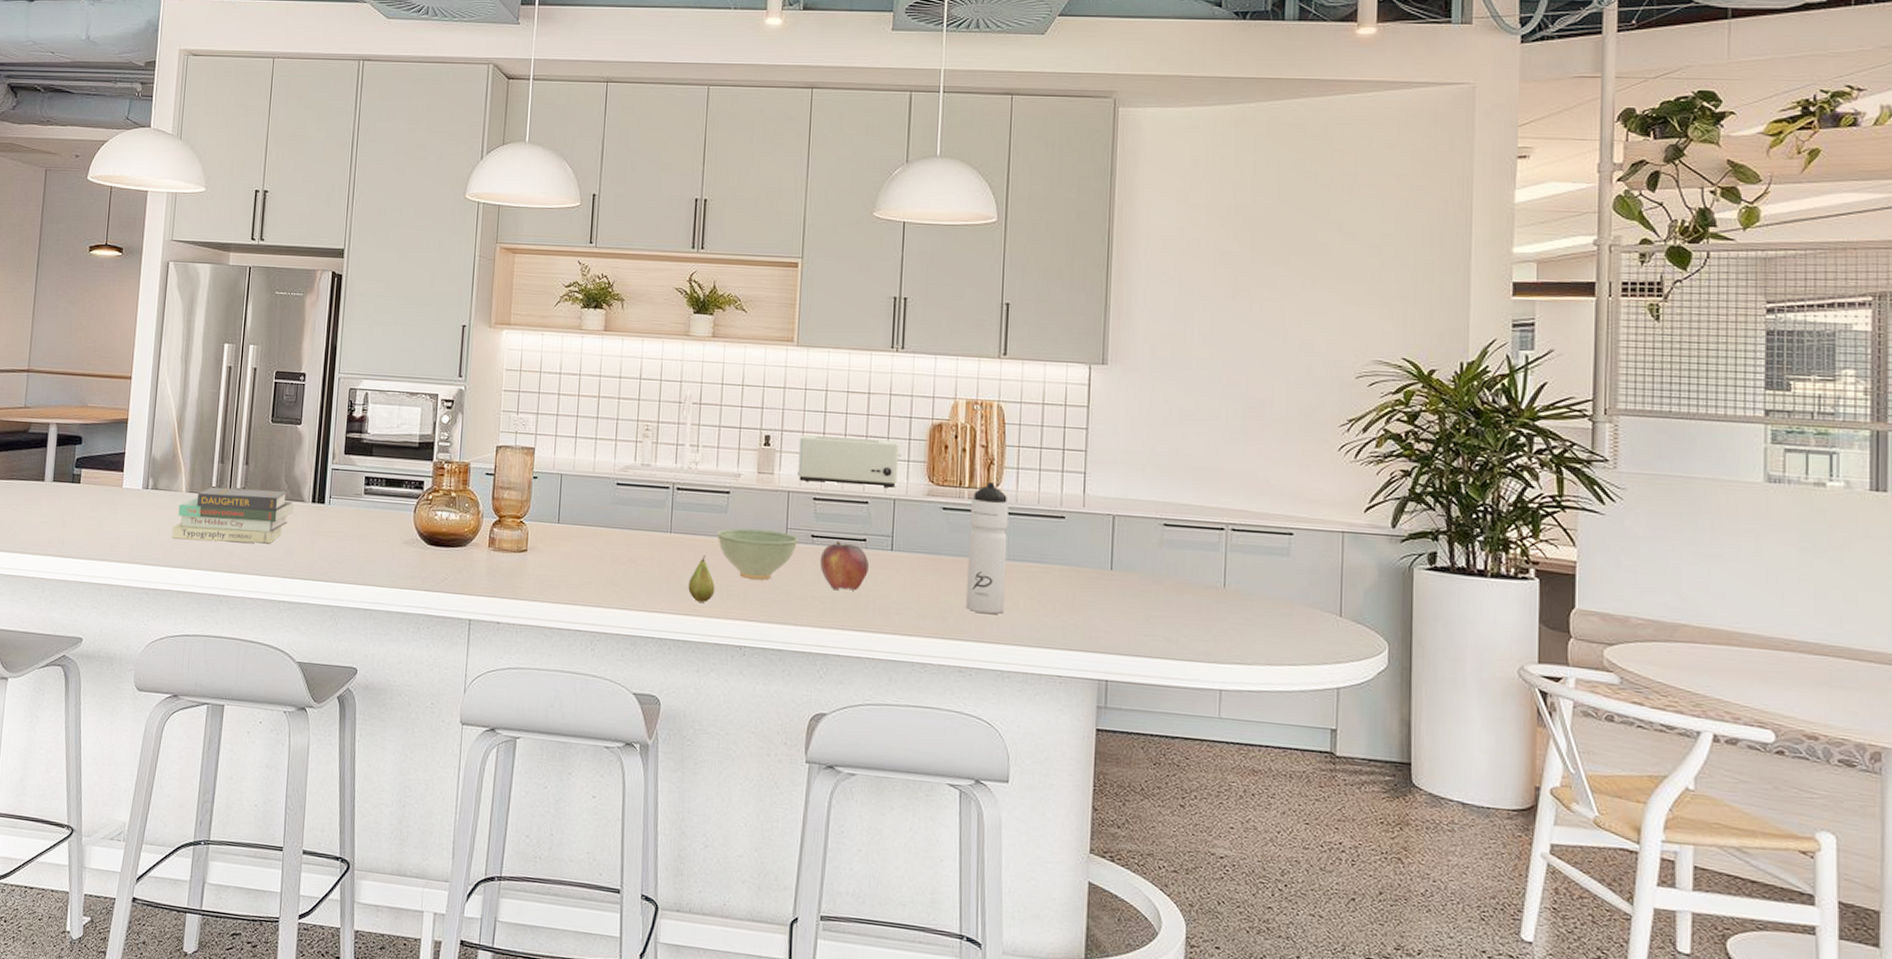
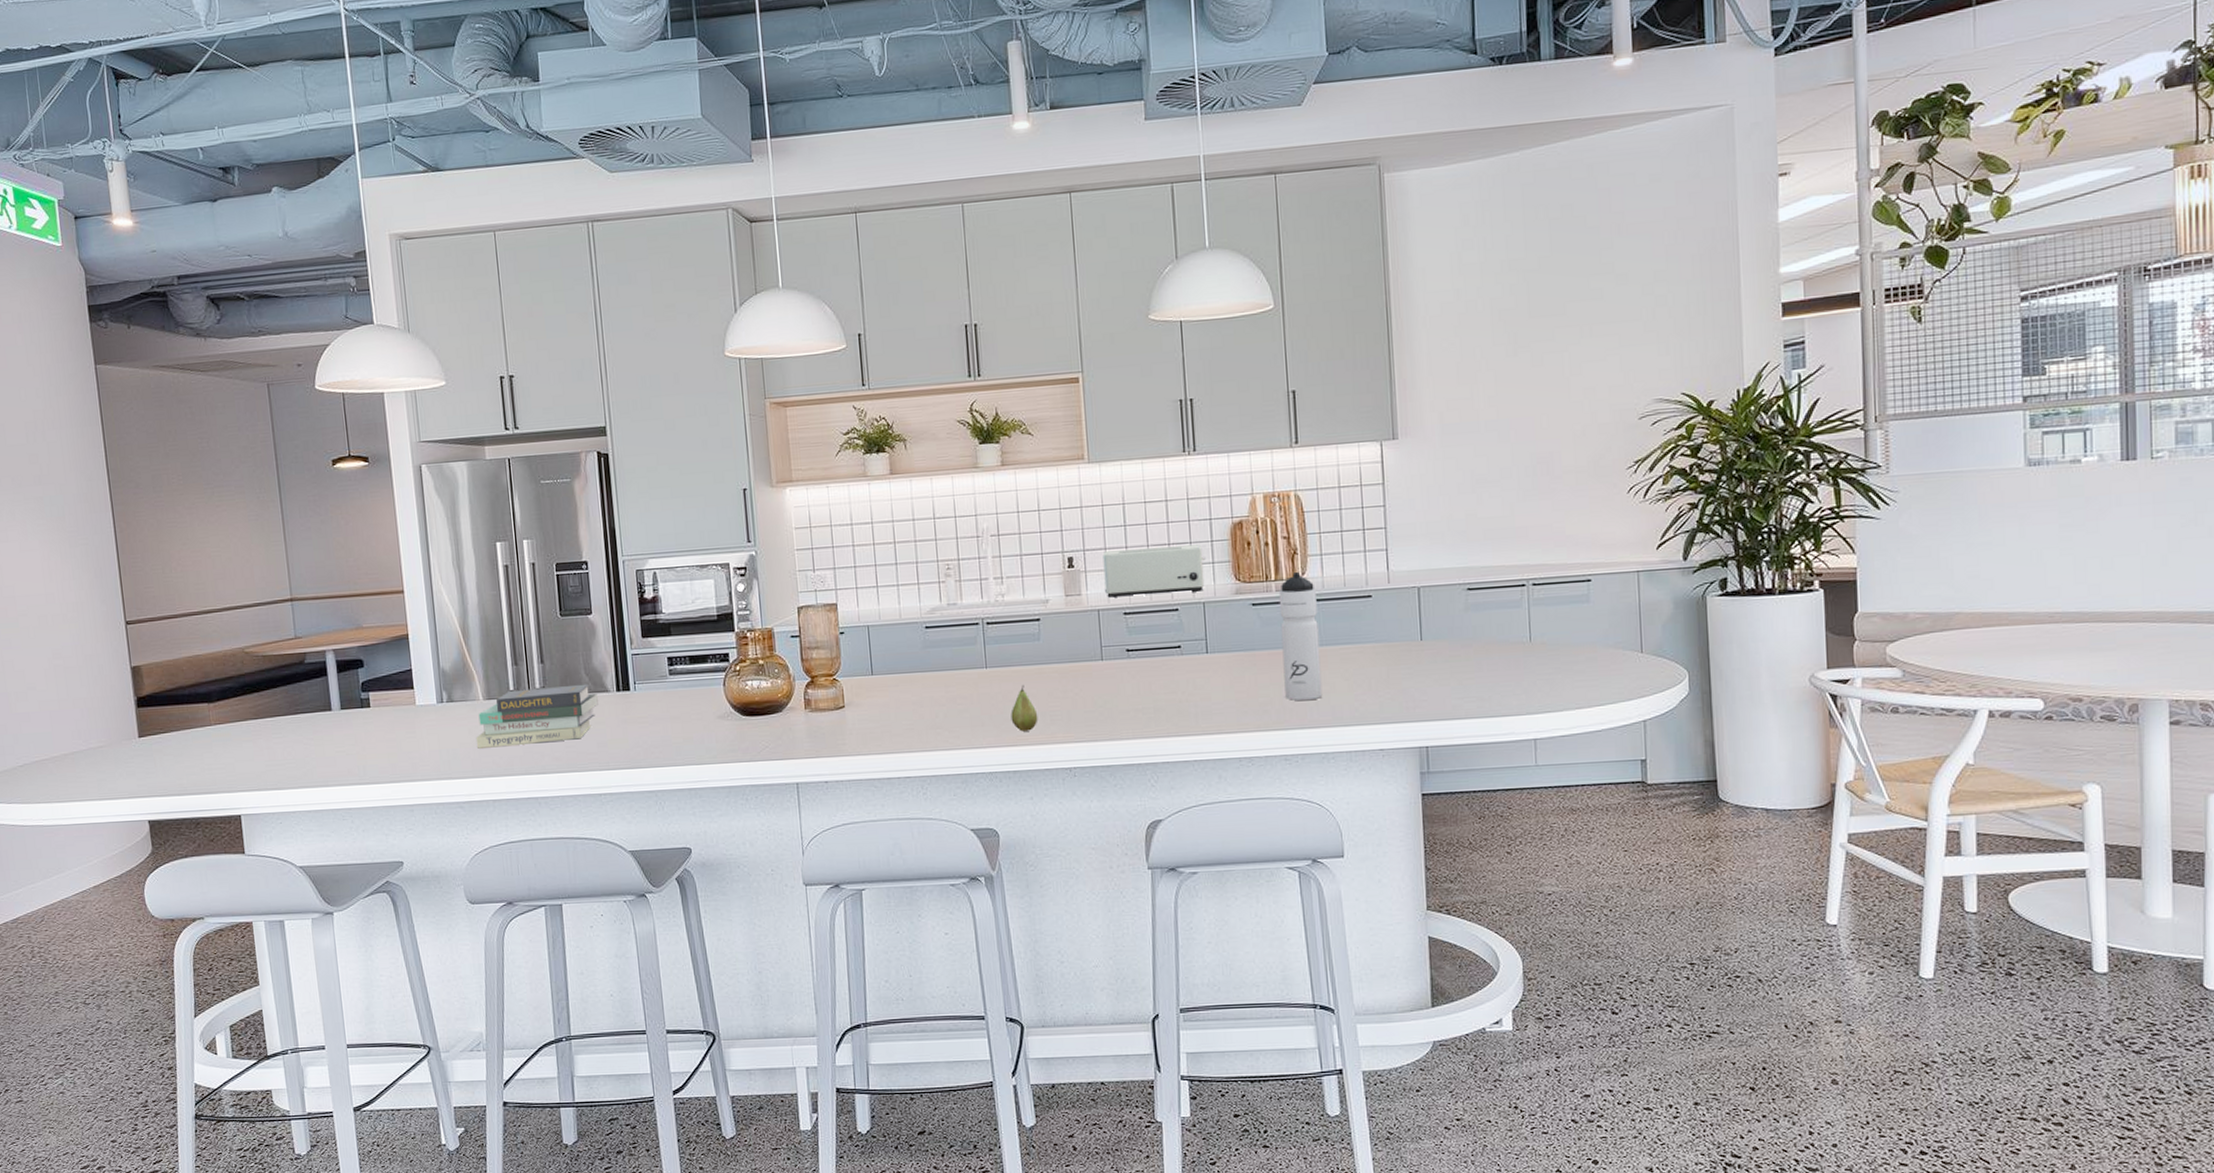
bowl: present [717,528,799,580] -> none [1032,651,1115,702]
fruit: present [819,541,869,591] -> none [1137,651,1186,700]

